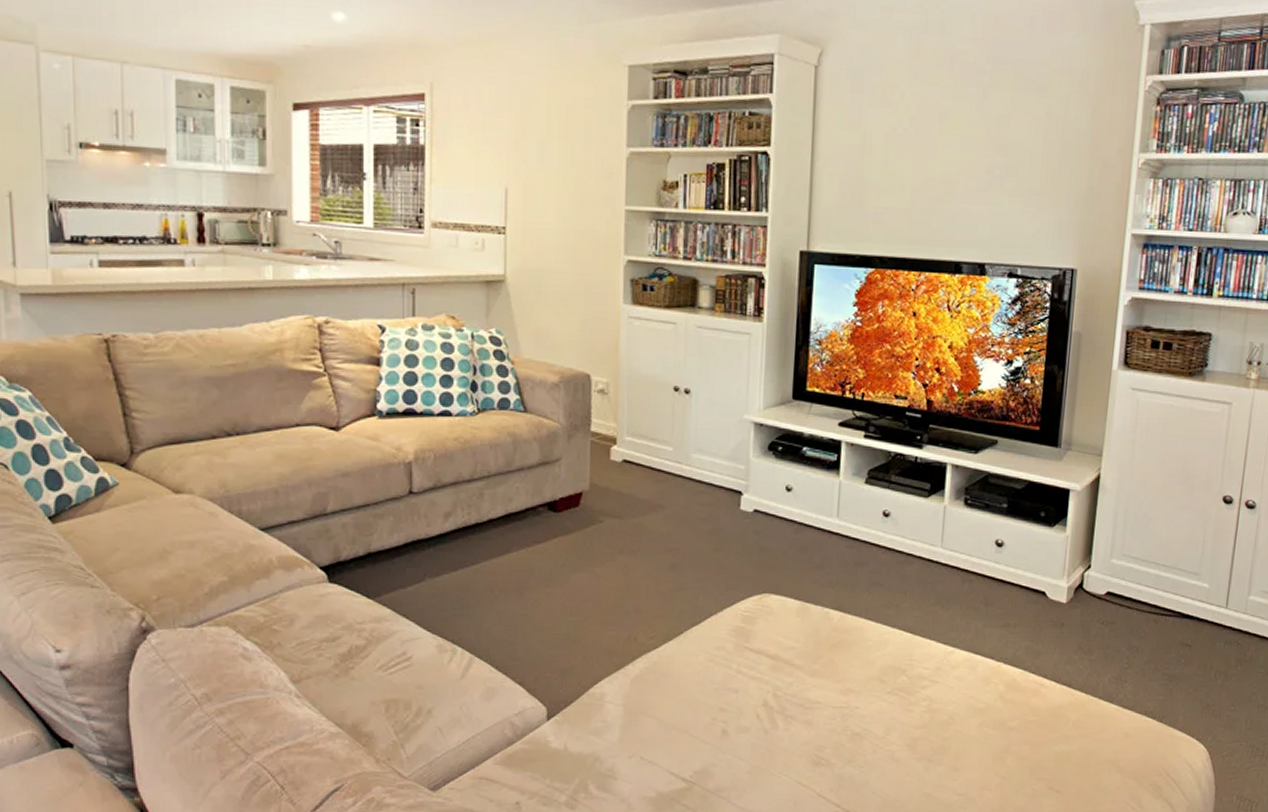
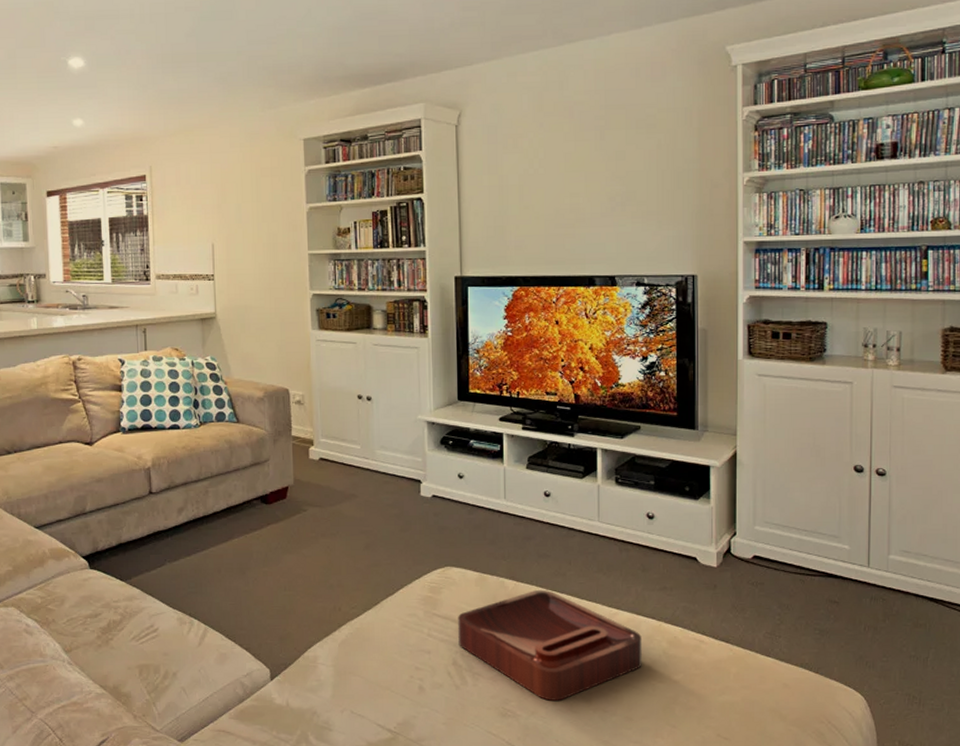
decorative tray: none [771,622,978,748] -> present [458,589,642,701]

